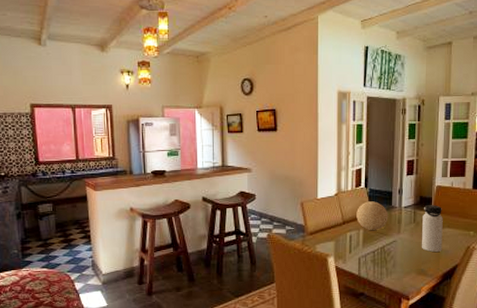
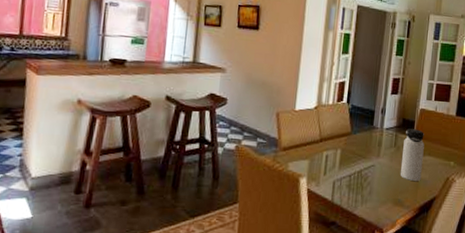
decorative ball: present [356,201,389,230] -> none [335,118,369,151]

